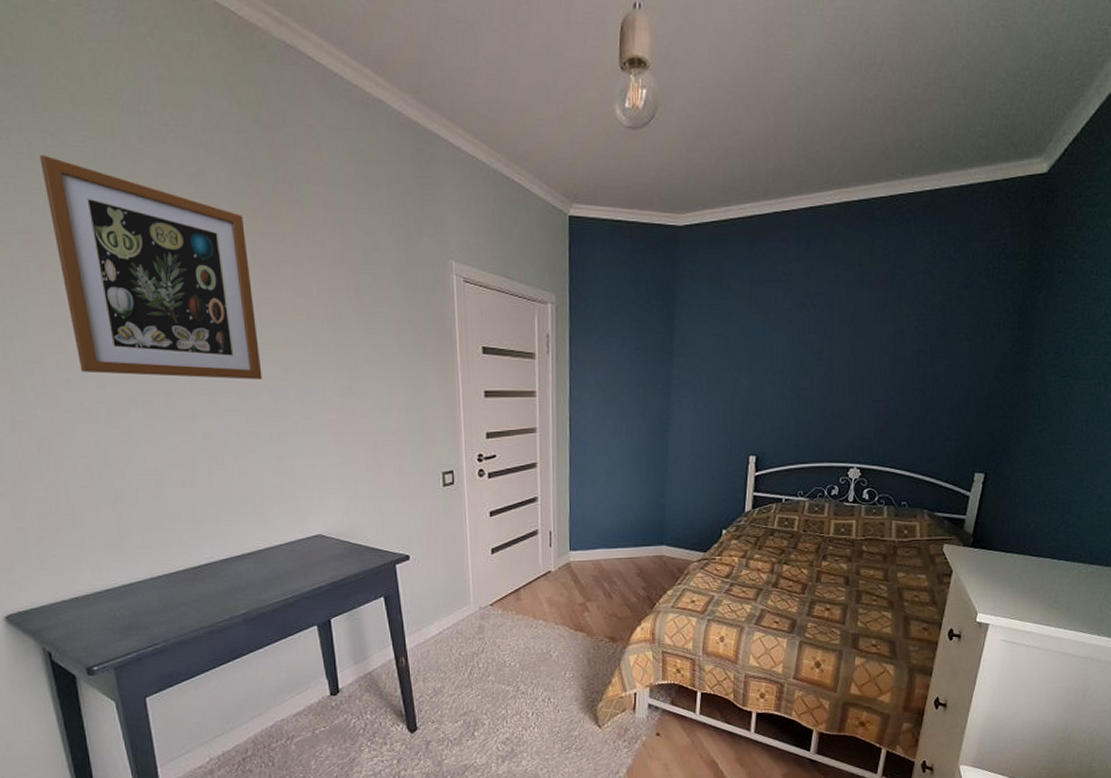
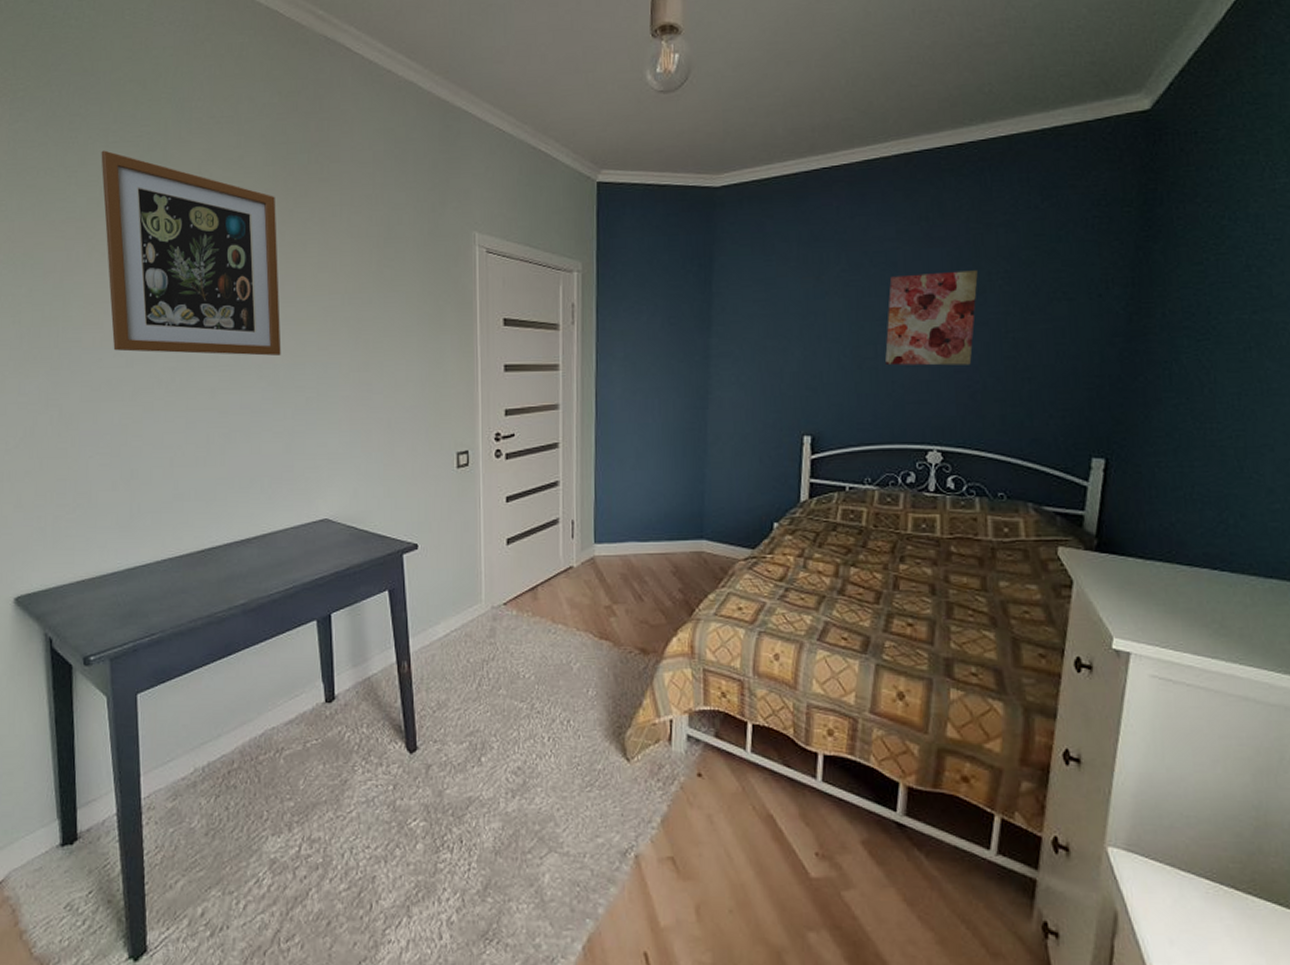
wall art: none [820,312,899,396] -> present [885,270,978,366]

